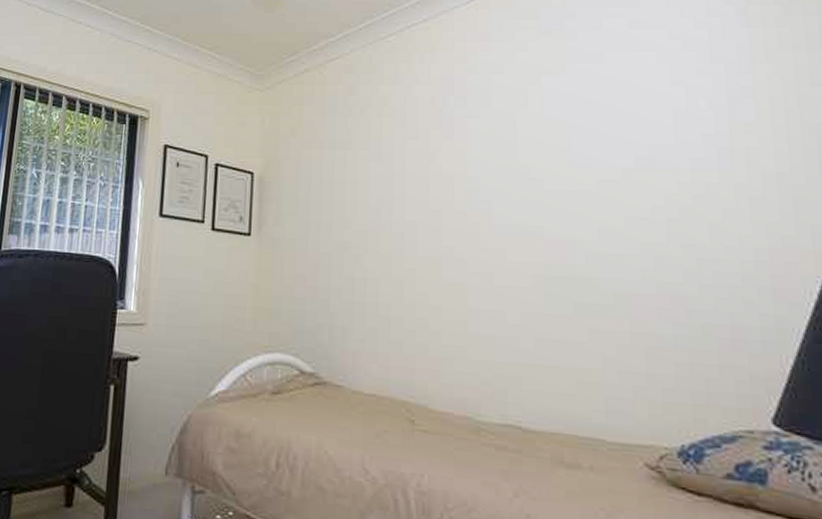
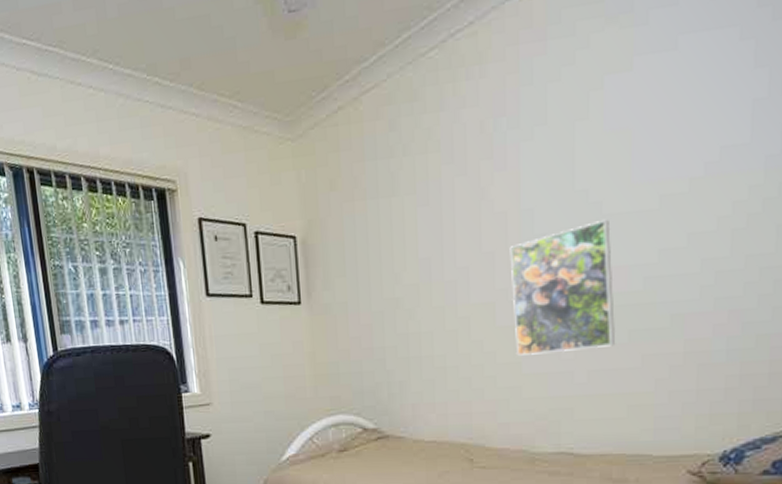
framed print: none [456,194,560,317] -> present [509,219,615,356]

